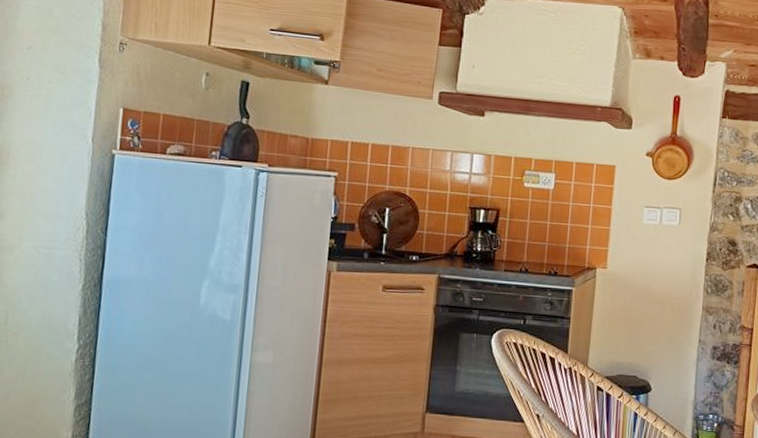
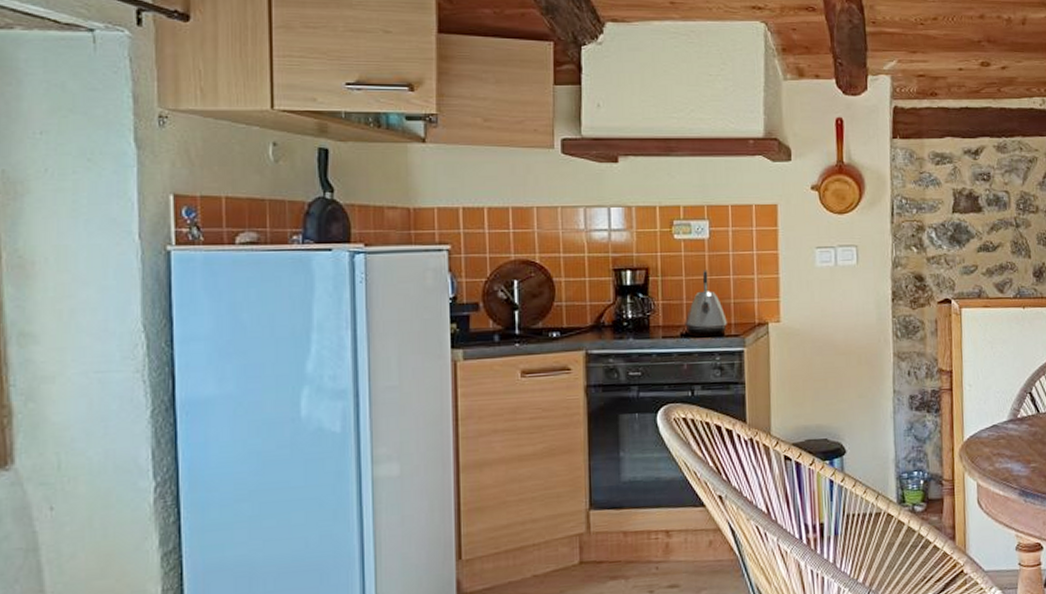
kettle: none [525,216,562,275] -> present [685,270,728,338]

